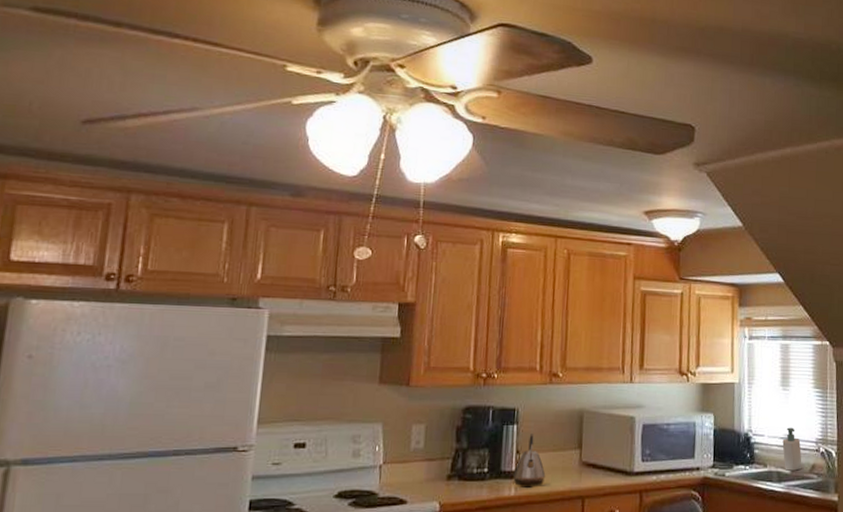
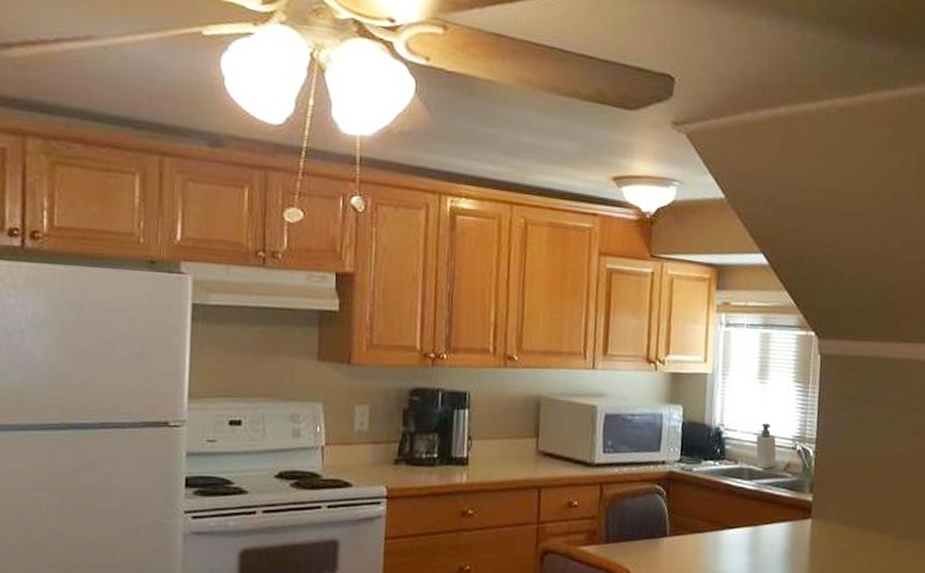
kettle: present [512,434,546,488] -> none [463,419,500,476]

